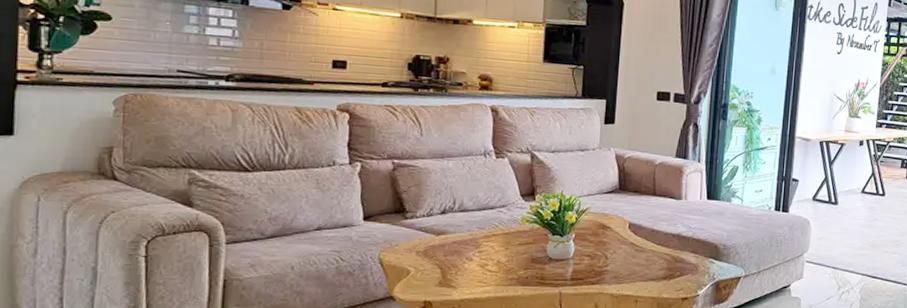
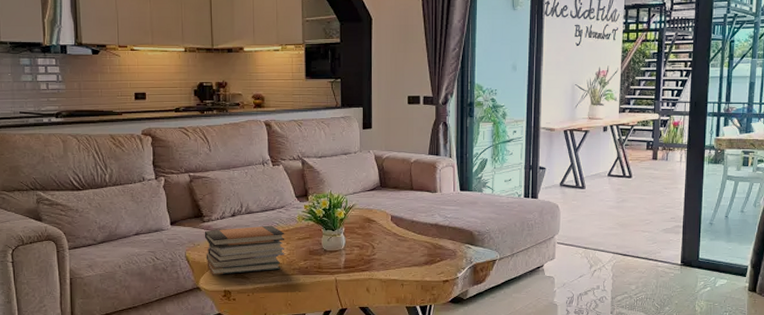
book stack: none [404,226,504,283] -> present [204,225,285,275]

